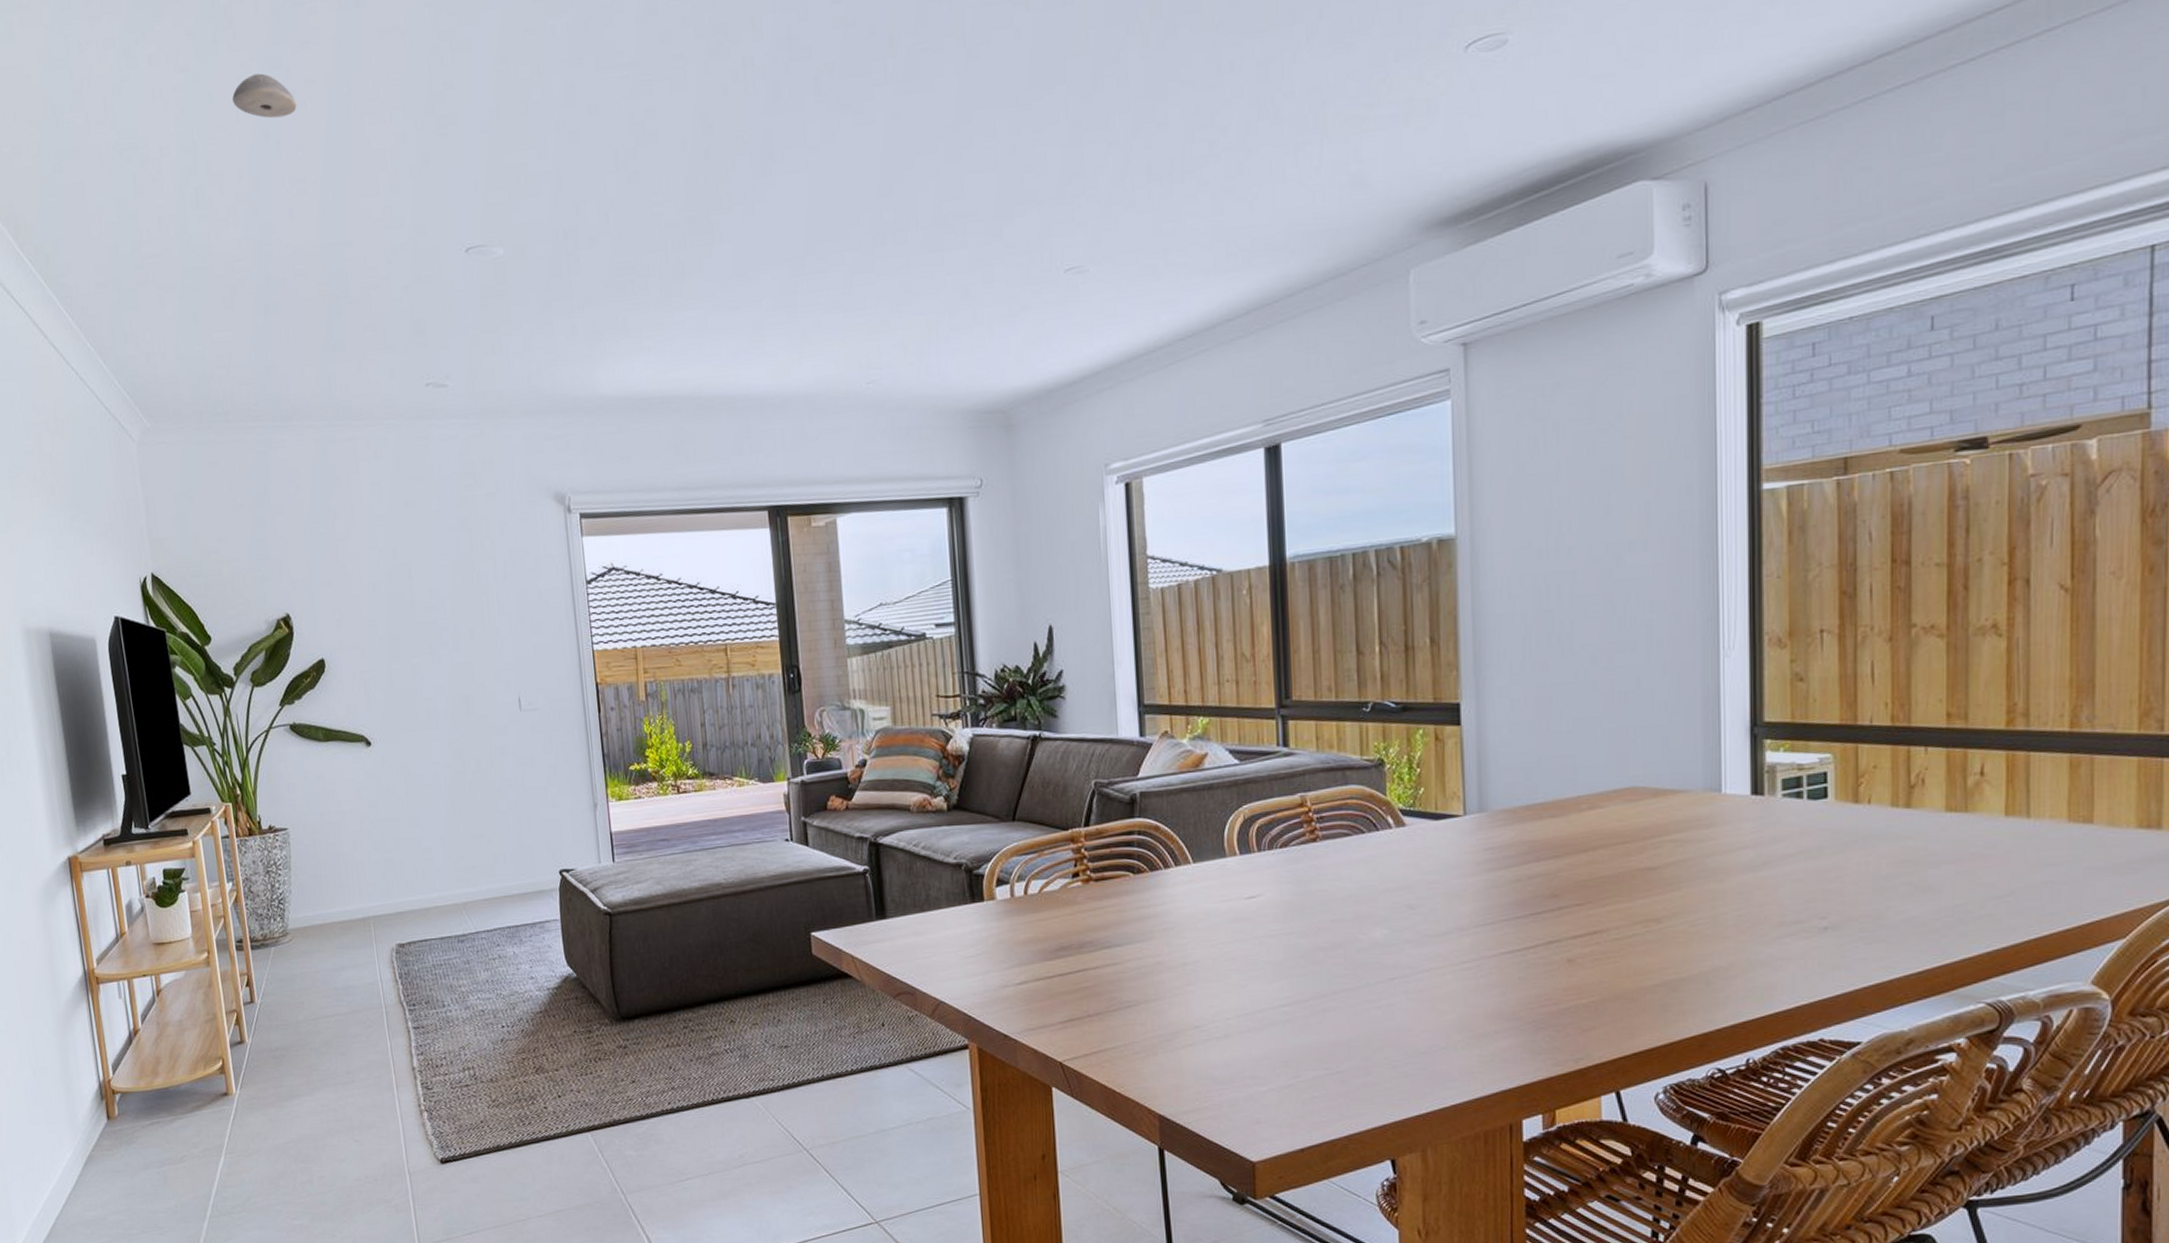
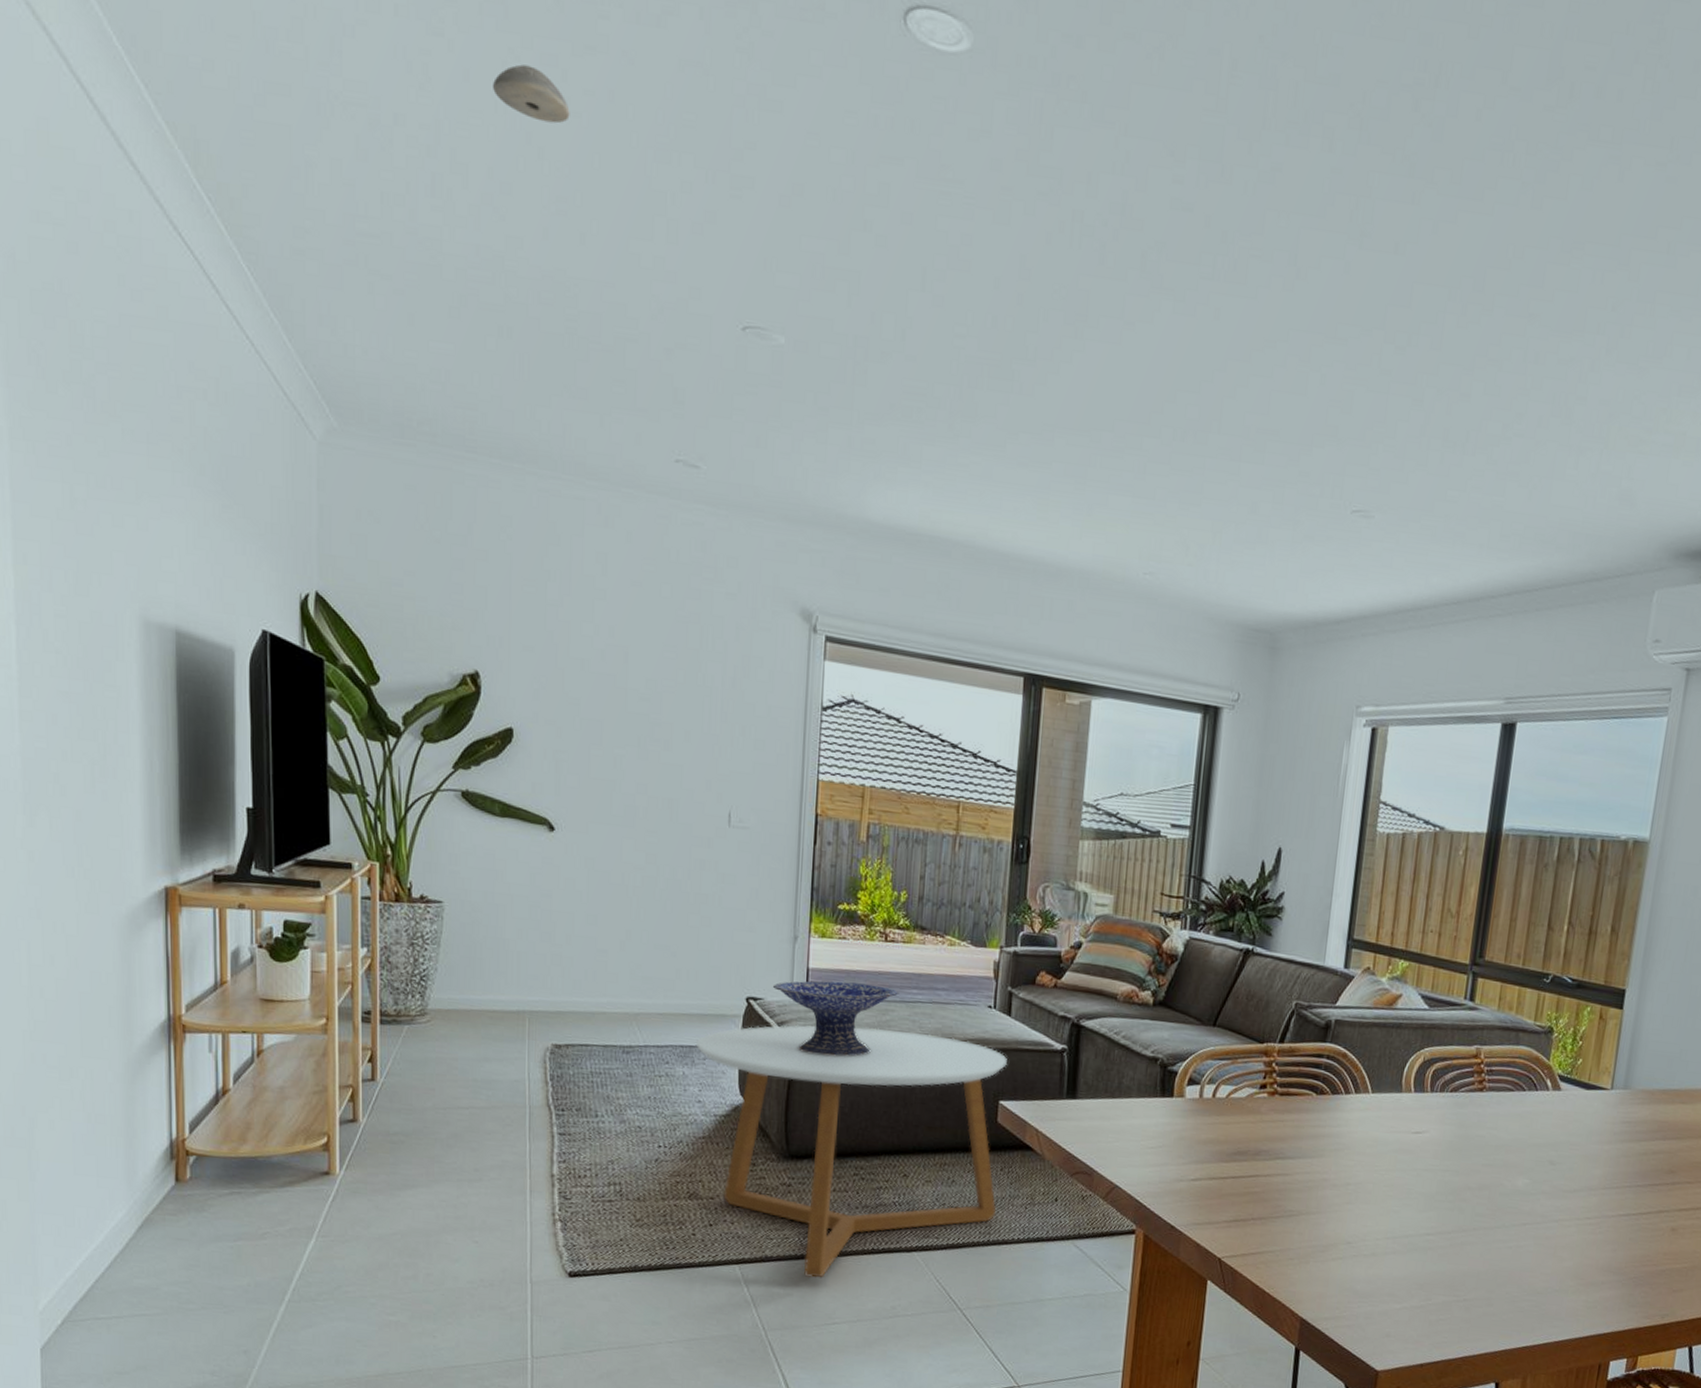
coffee table: none [521,877,826,1137] -> present [696,1024,1007,1278]
decorative bowl: none [581,838,698,915] -> present [772,981,898,1056]

